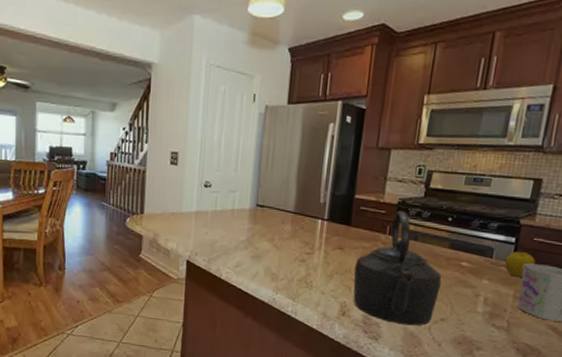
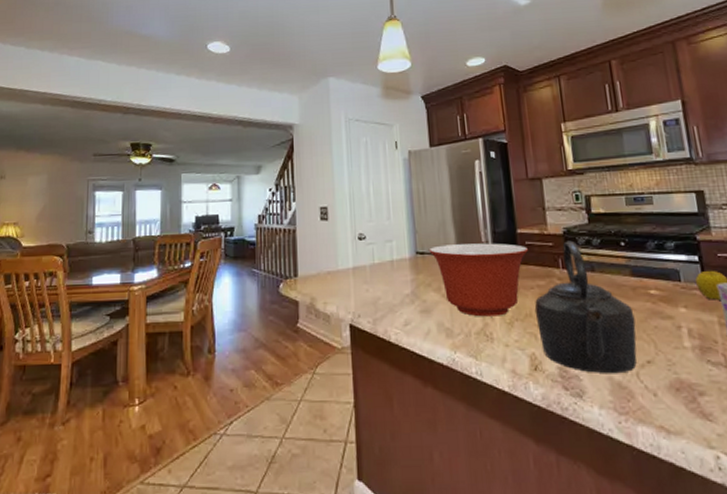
mixing bowl: none [269,201,362,269] -> present [429,243,529,317]

